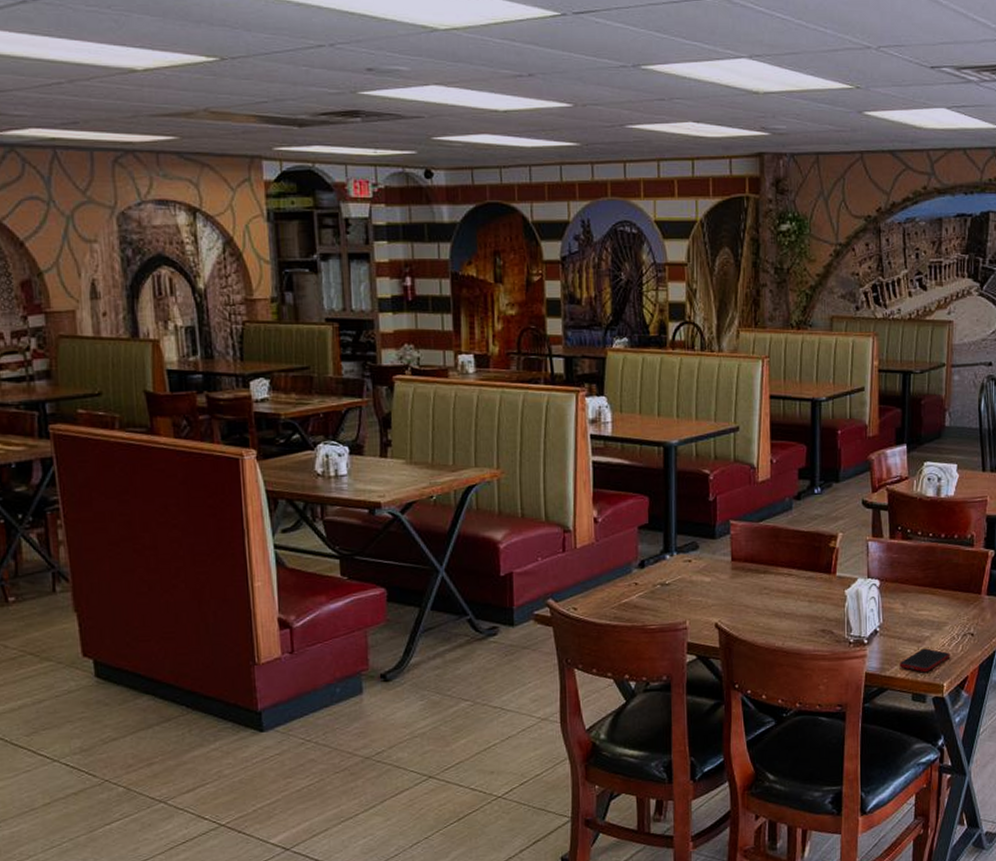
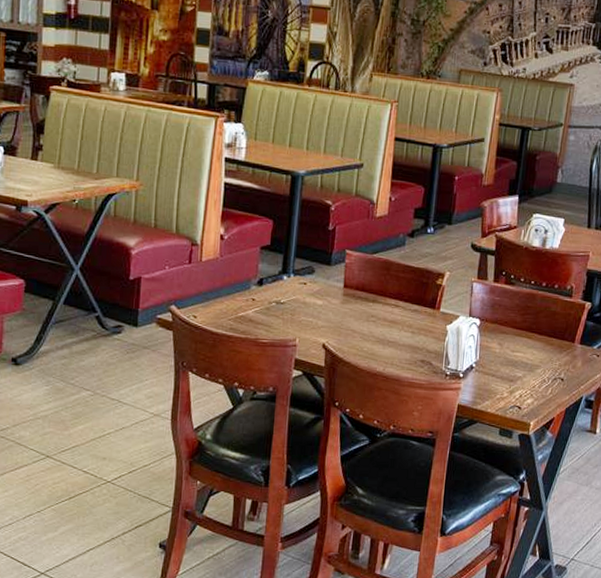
cell phone: present [899,648,950,673] -> none [490,387,540,410]

